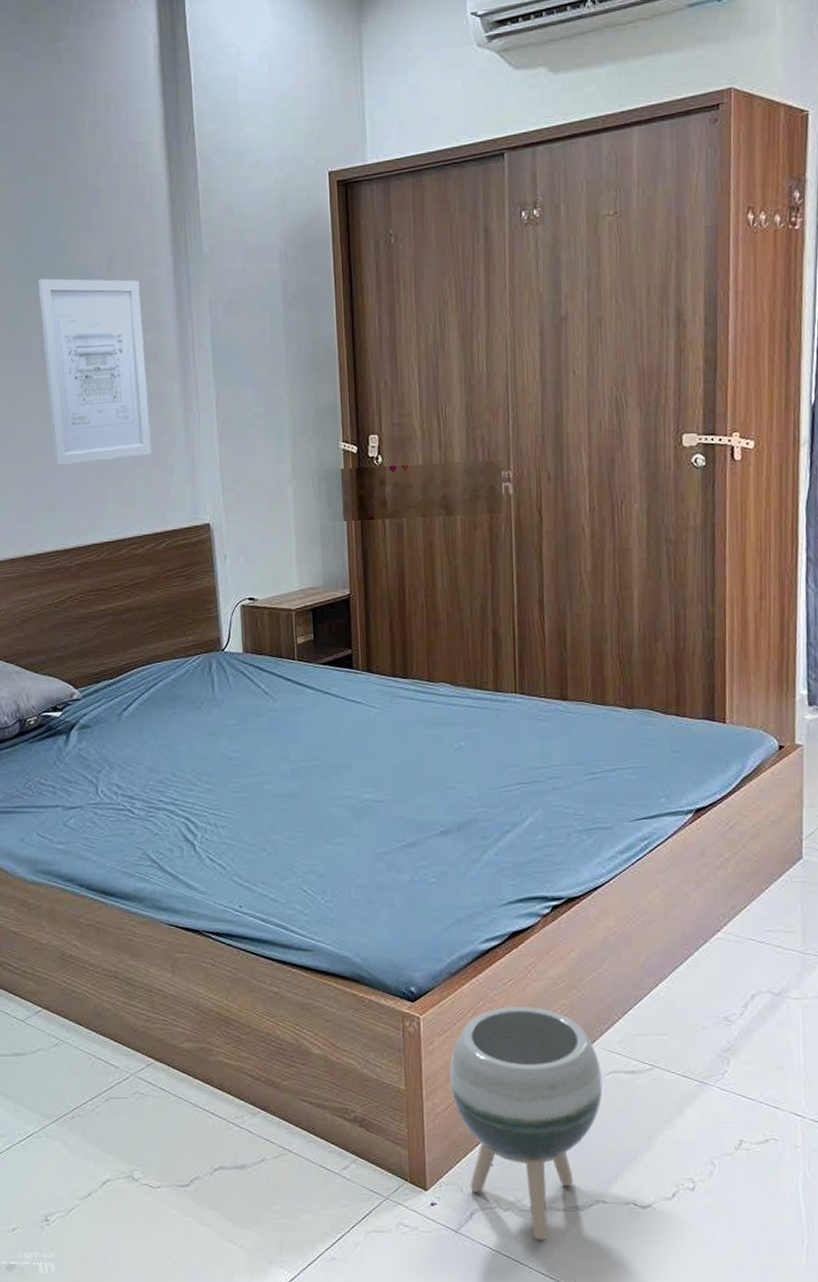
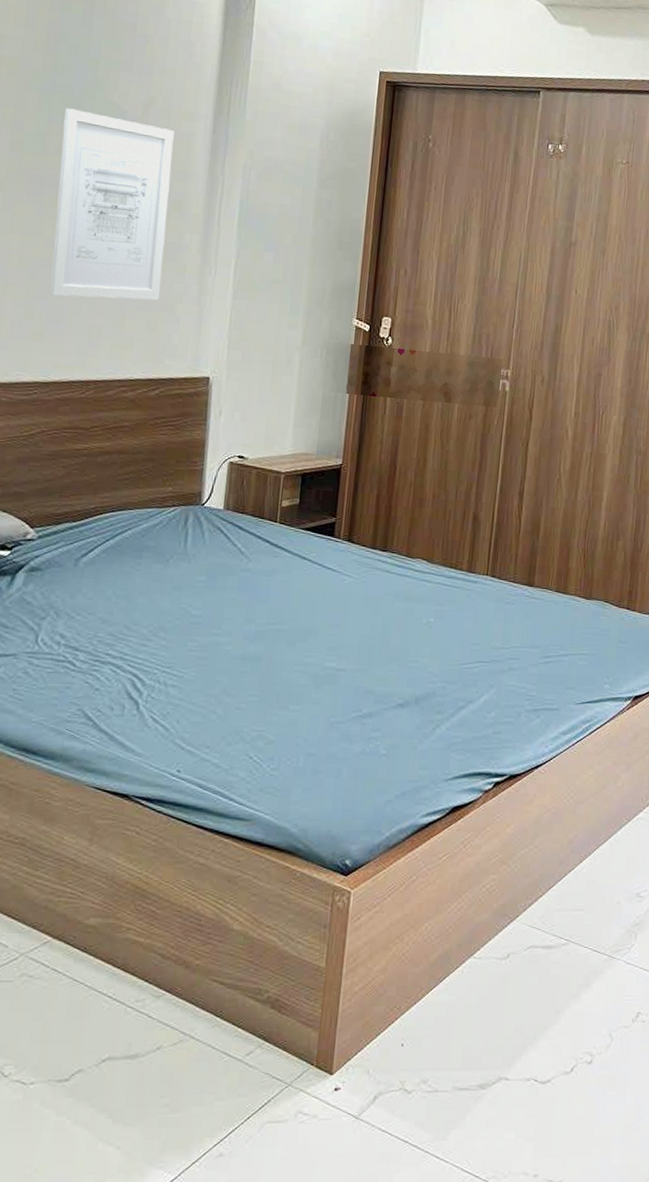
planter: present [450,1007,603,1241] -> none [371,881,521,1123]

